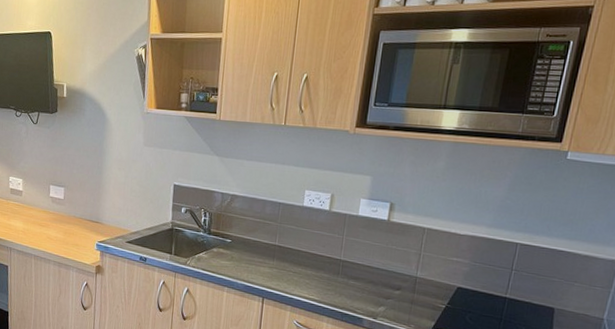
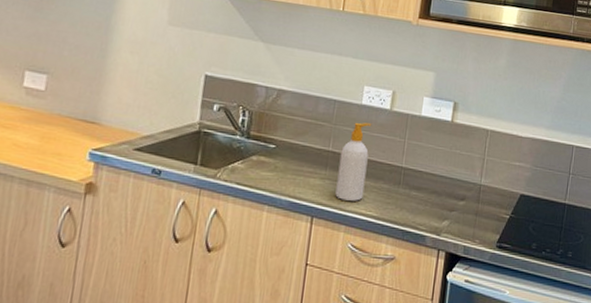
soap bottle: none [282,221,313,287] -> present [335,122,372,201]

